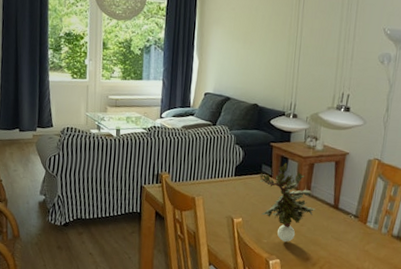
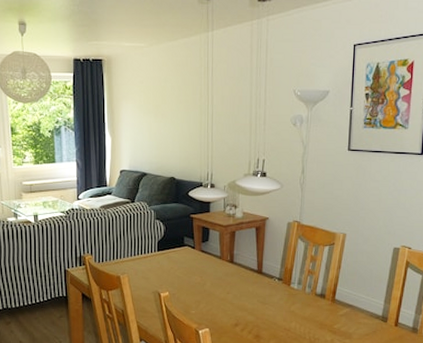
potted plant: present [259,162,316,243] -> none [182,232,240,311]

